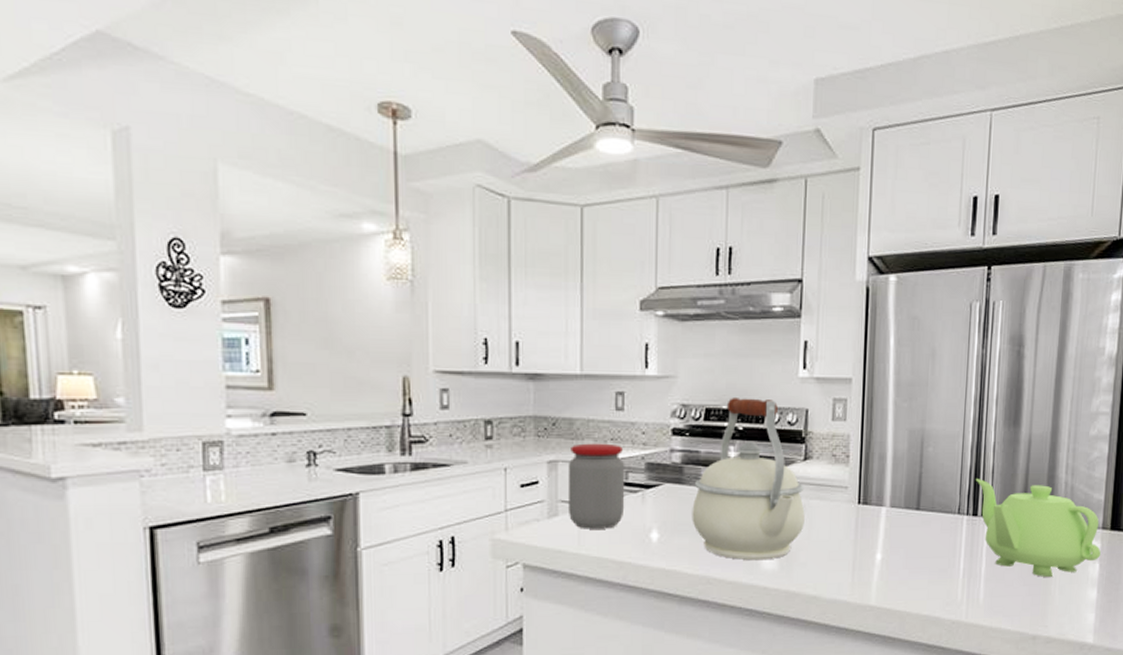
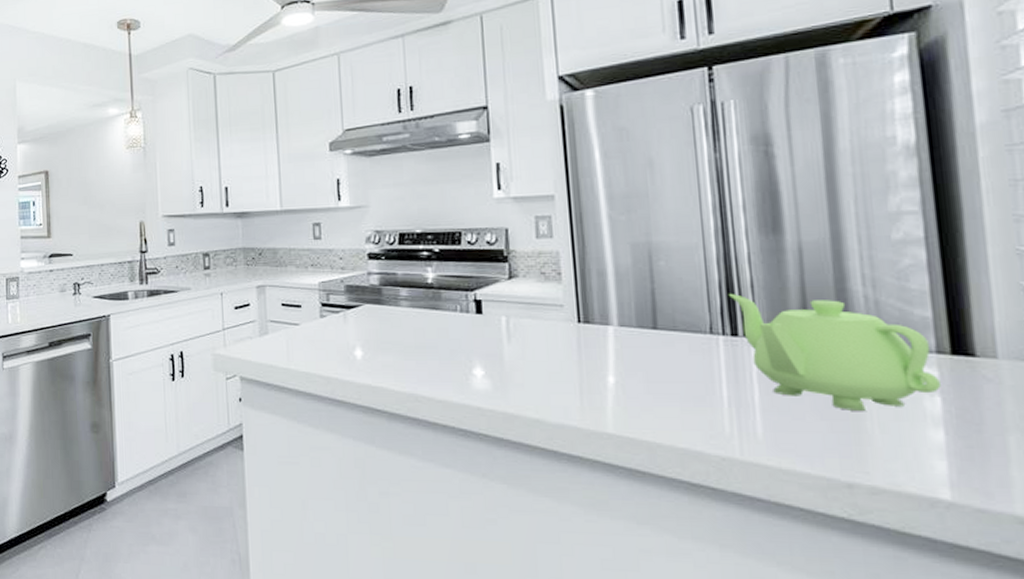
jar: present [567,443,625,529] -> none [274,269,328,346]
kettle: present [692,398,805,561] -> none [393,221,517,380]

